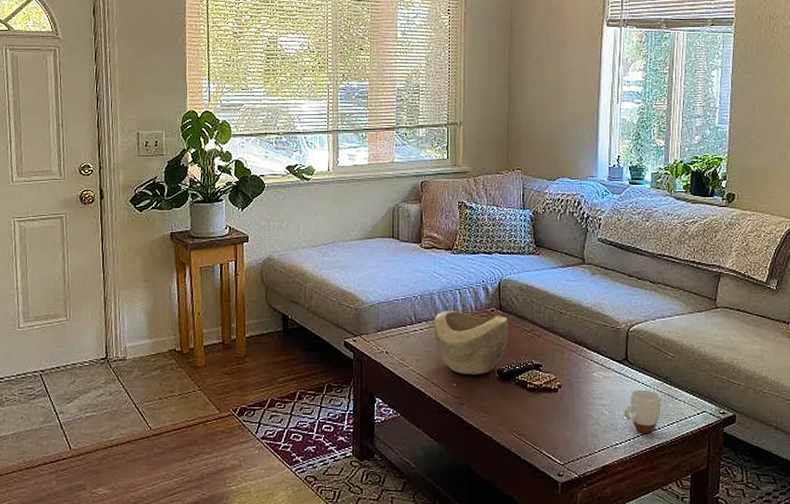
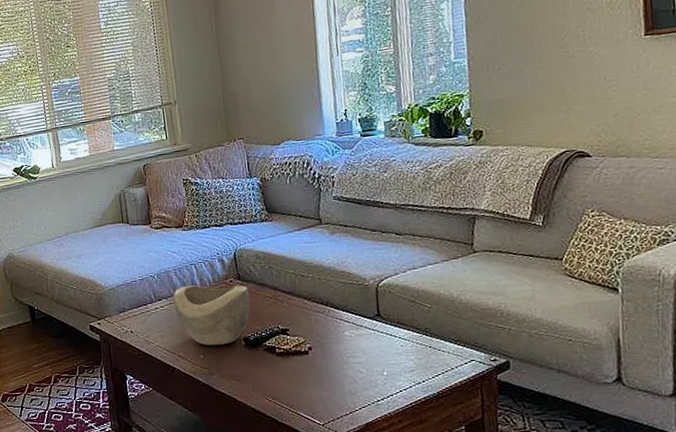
mug: present [624,389,661,433] -> none [382,343,424,388]

